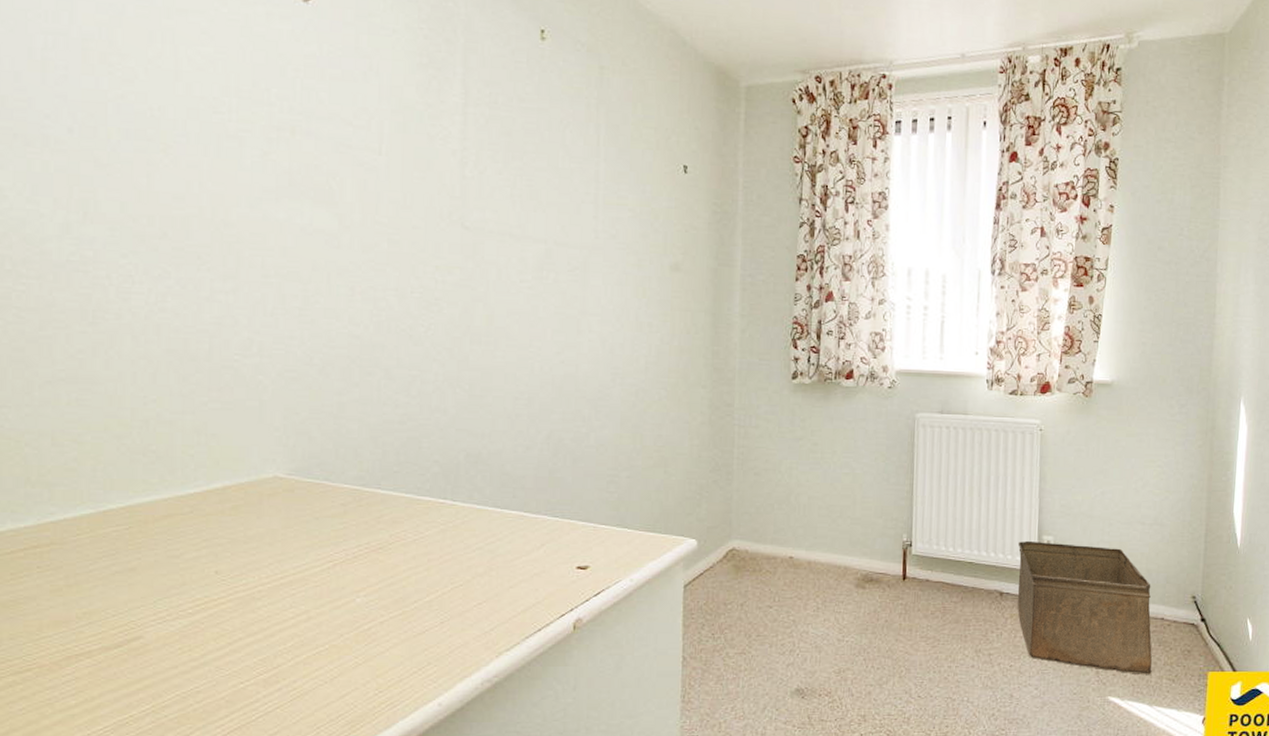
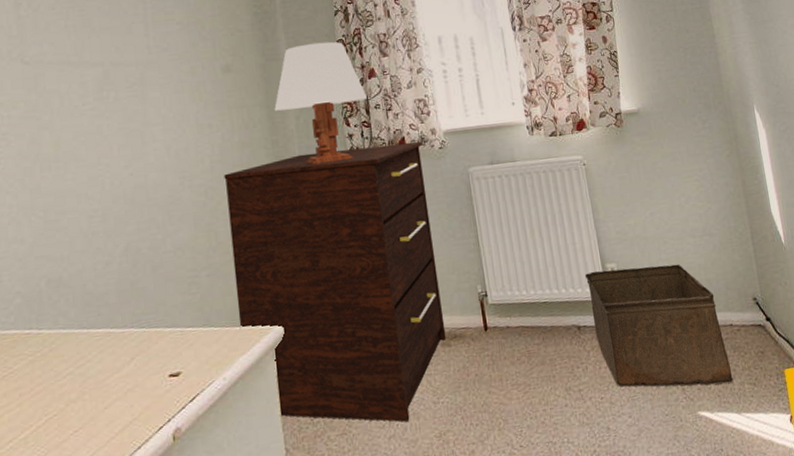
dresser: none [653,370,872,653] -> present [224,141,447,422]
table lamp: none [720,254,820,384] -> present [274,42,367,165]

